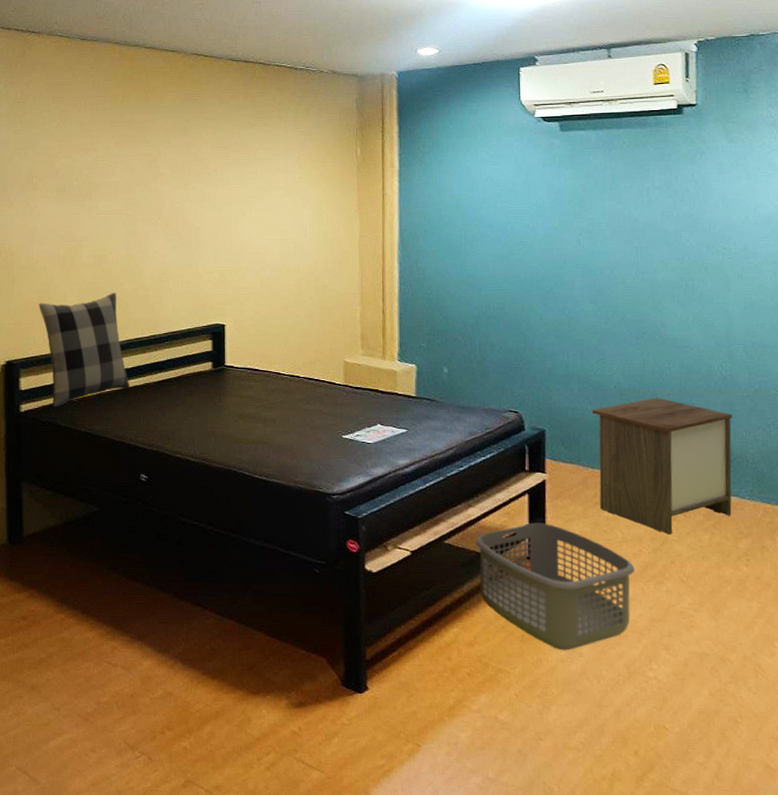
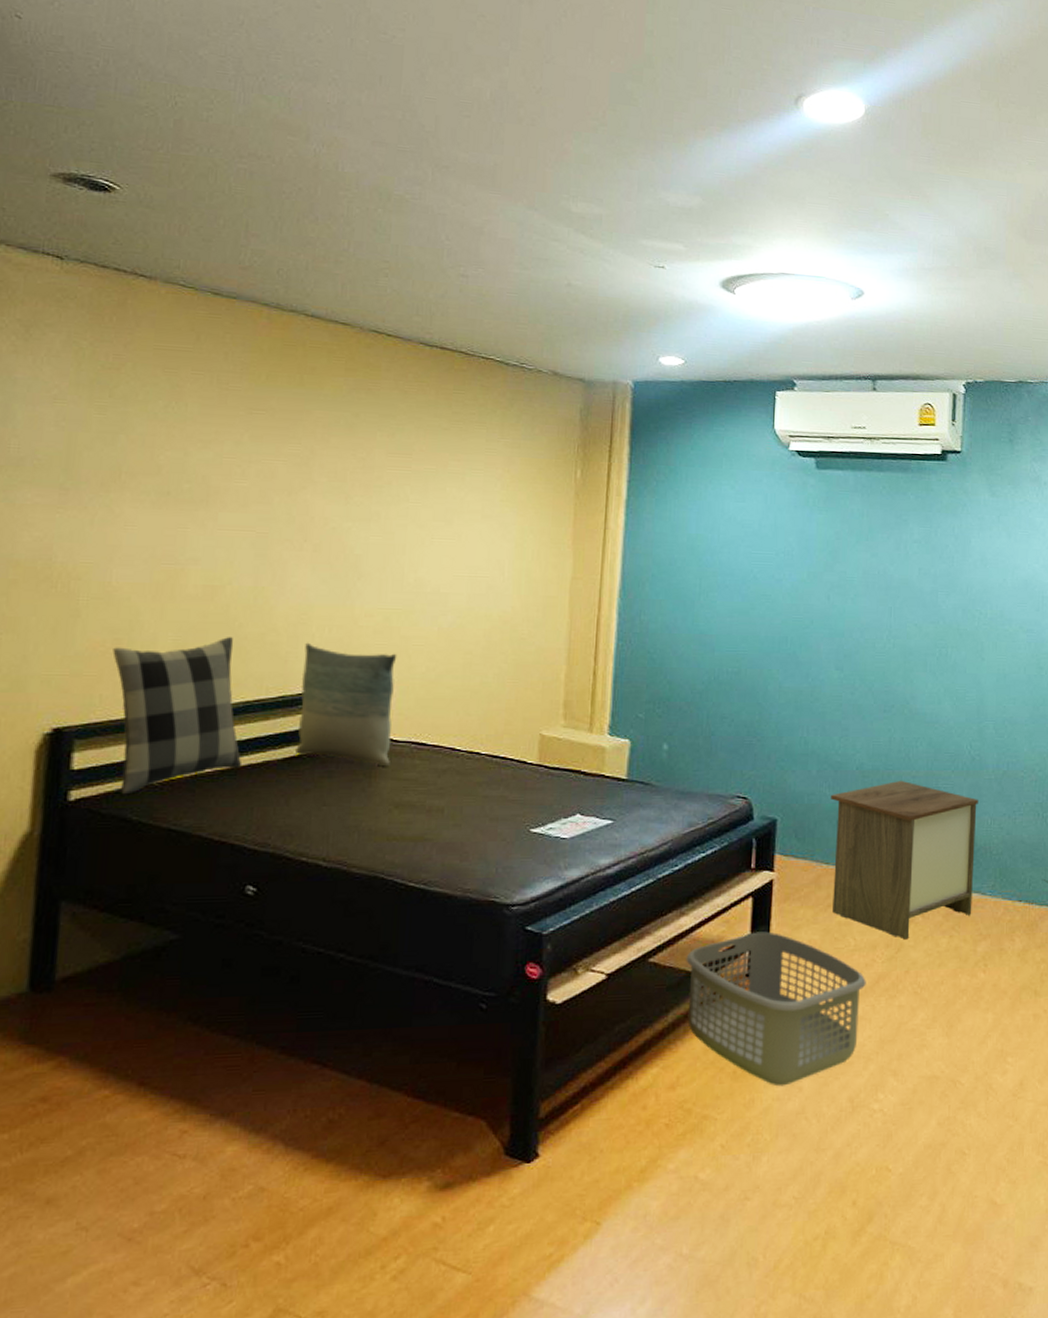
pillow: none [165,294,233,387] -> present [295,642,397,767]

